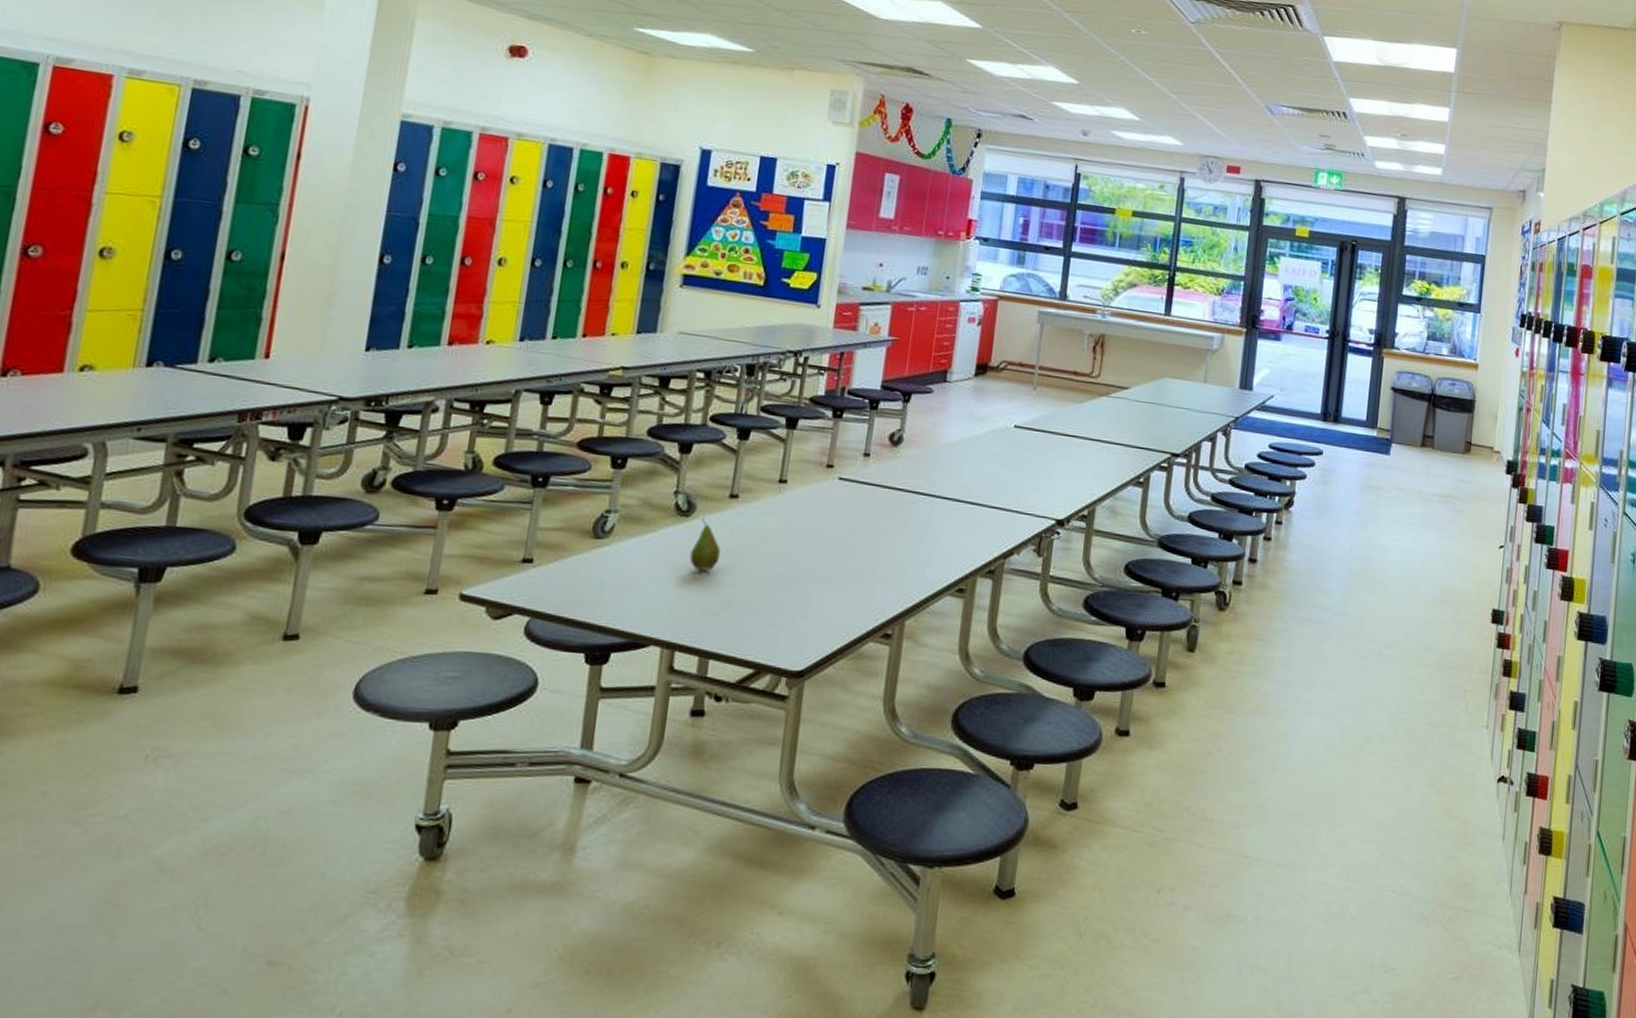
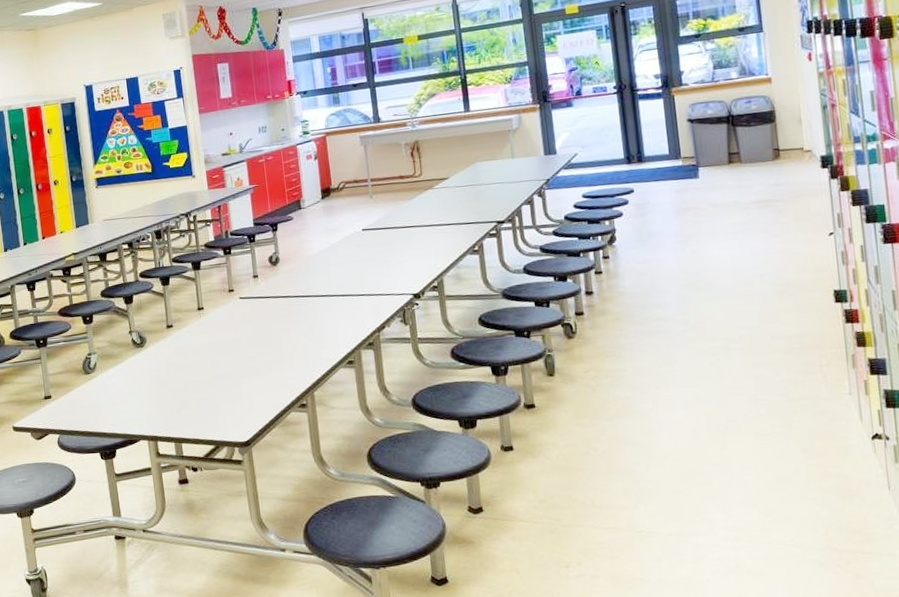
fruit: present [689,518,722,571] -> none [150,346,171,383]

